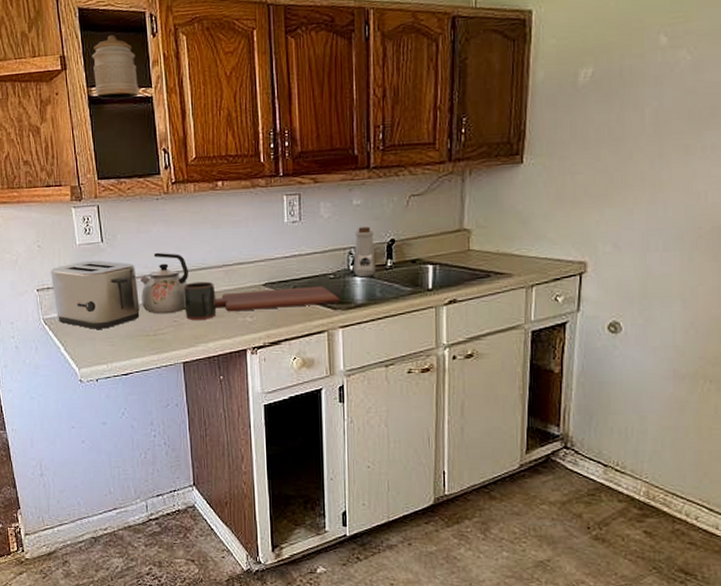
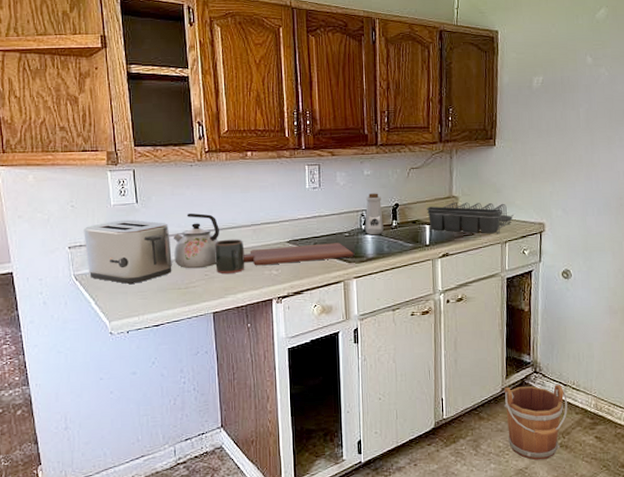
jar: present [92,35,140,100] -> none [132,21,177,77]
dish rack: none [429,235,544,277] -> present [426,201,514,235]
bucket: none [523,463,607,552] -> present [504,385,568,460]

